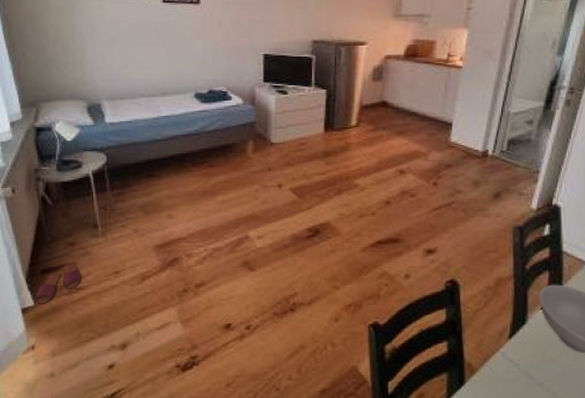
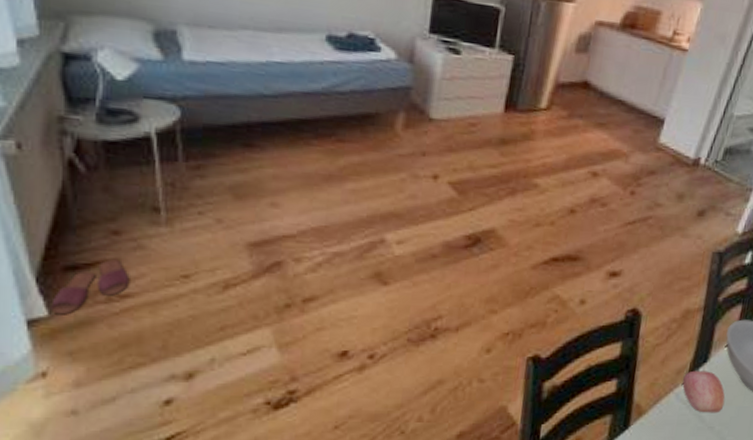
fruit: none [506,332,549,371] -> present [682,370,725,414]

